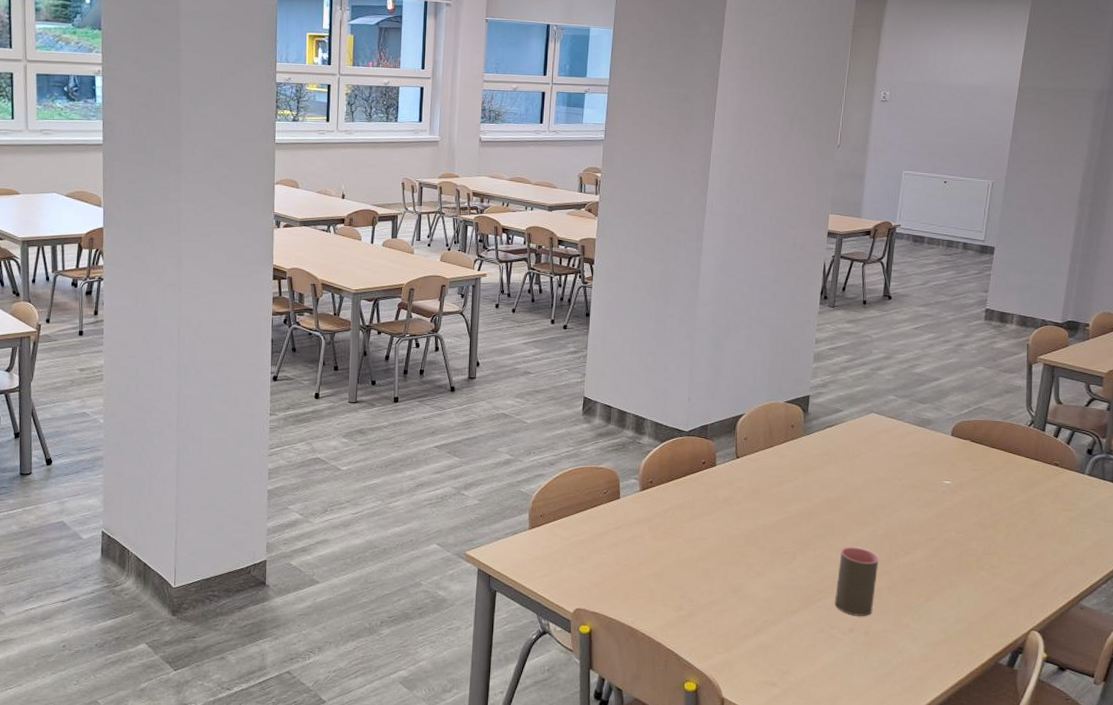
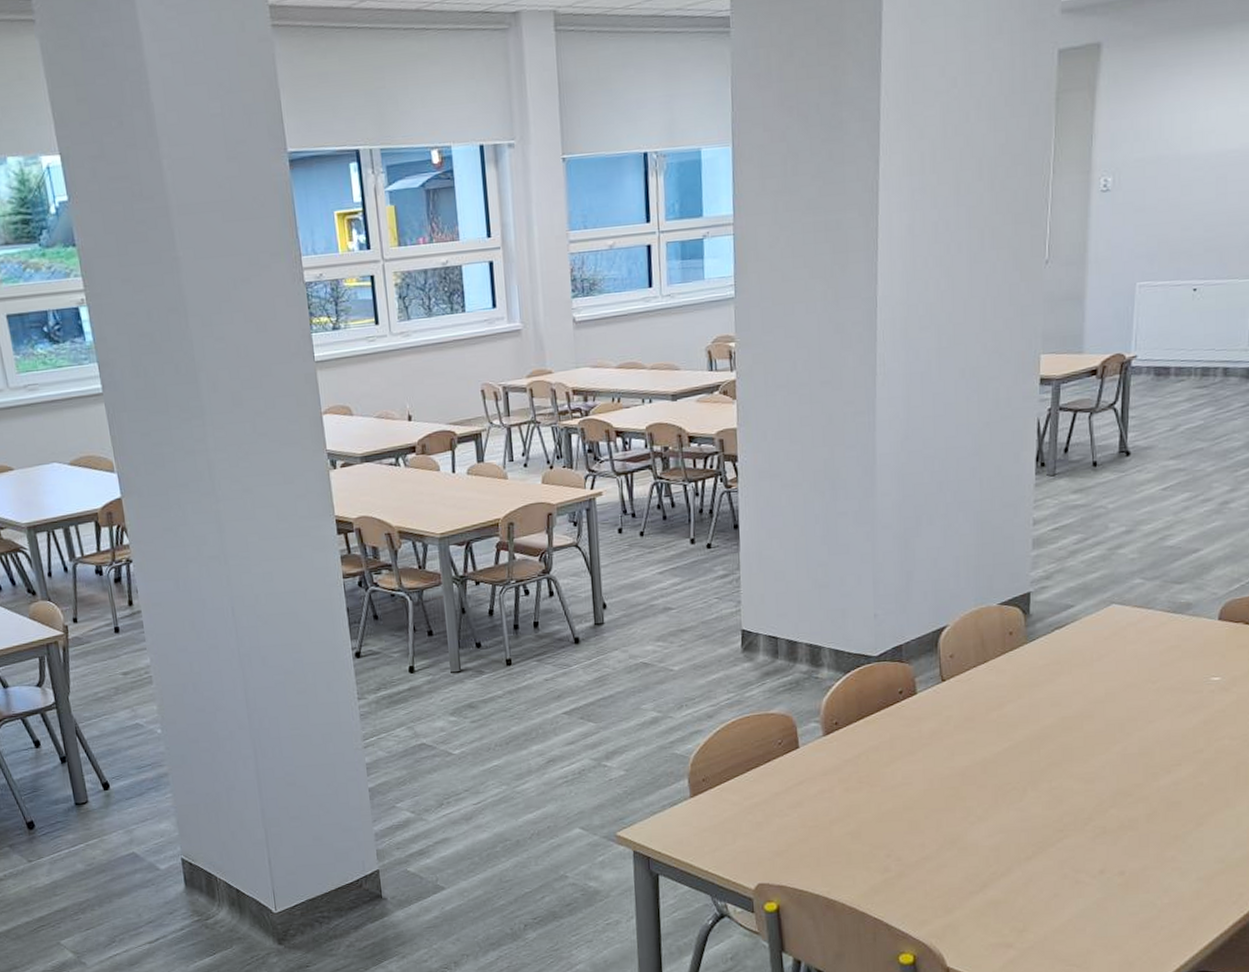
cup: present [835,547,879,616] -> none [1079,772,1133,854]

